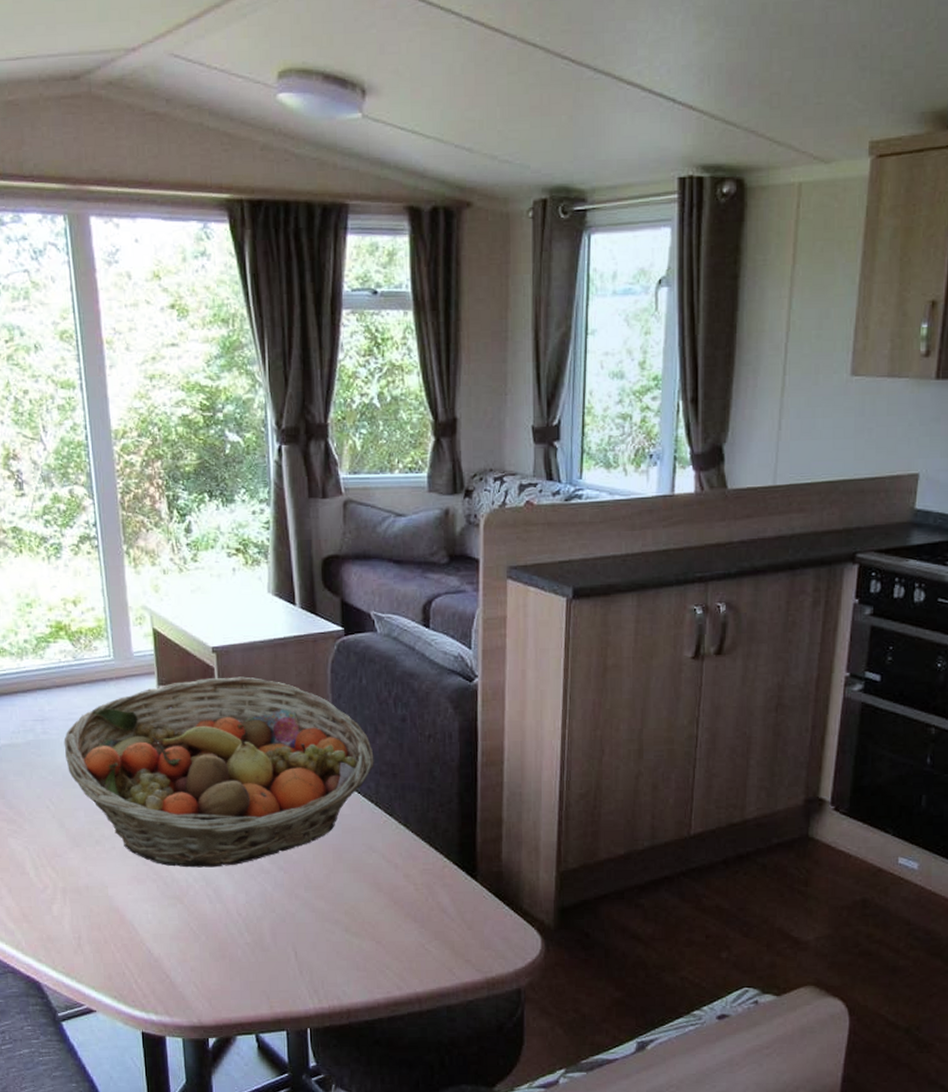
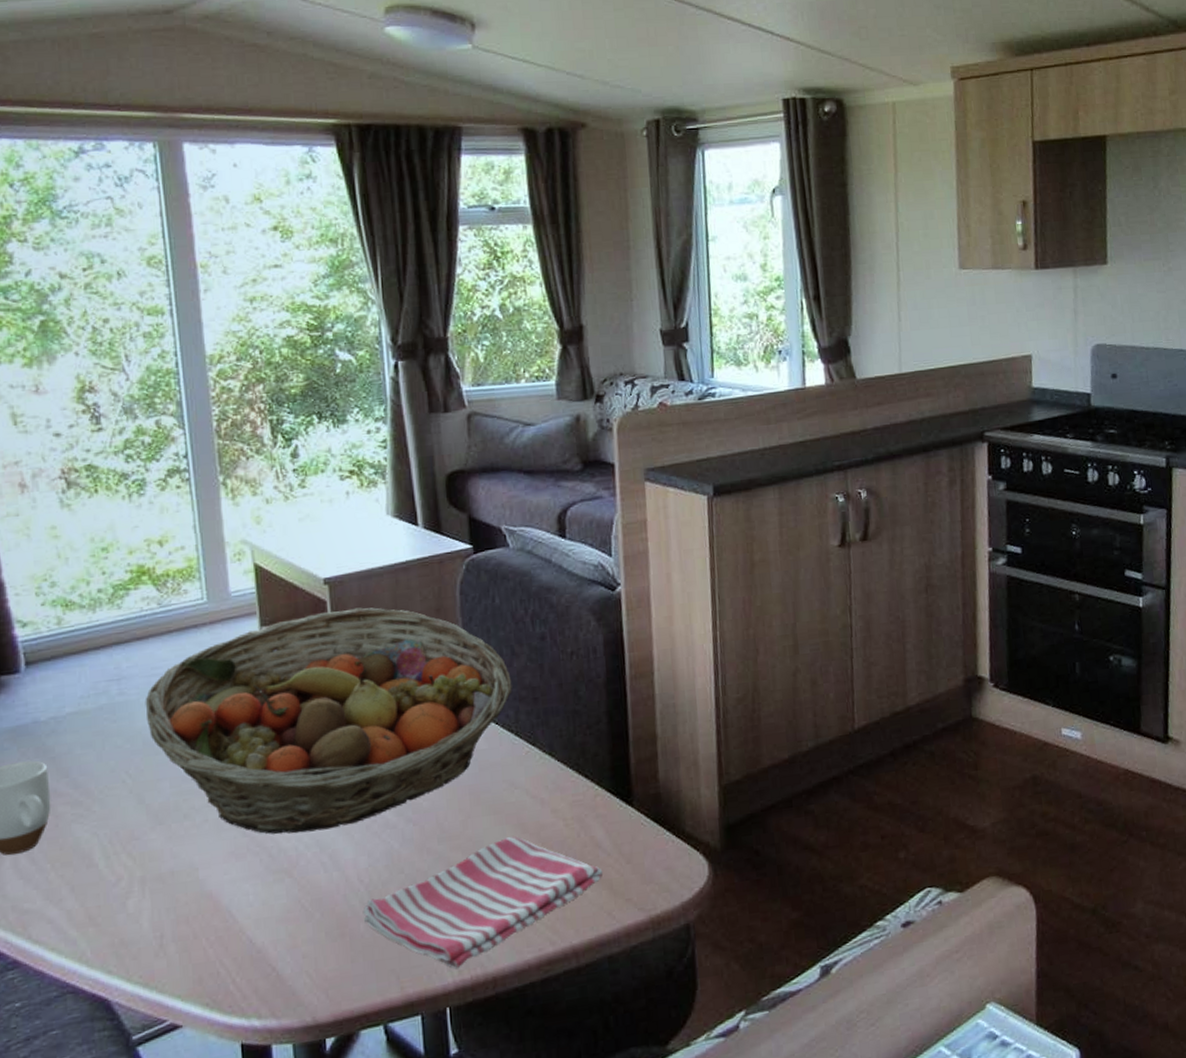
dish towel: none [240,892,447,997] -> present [362,836,603,969]

